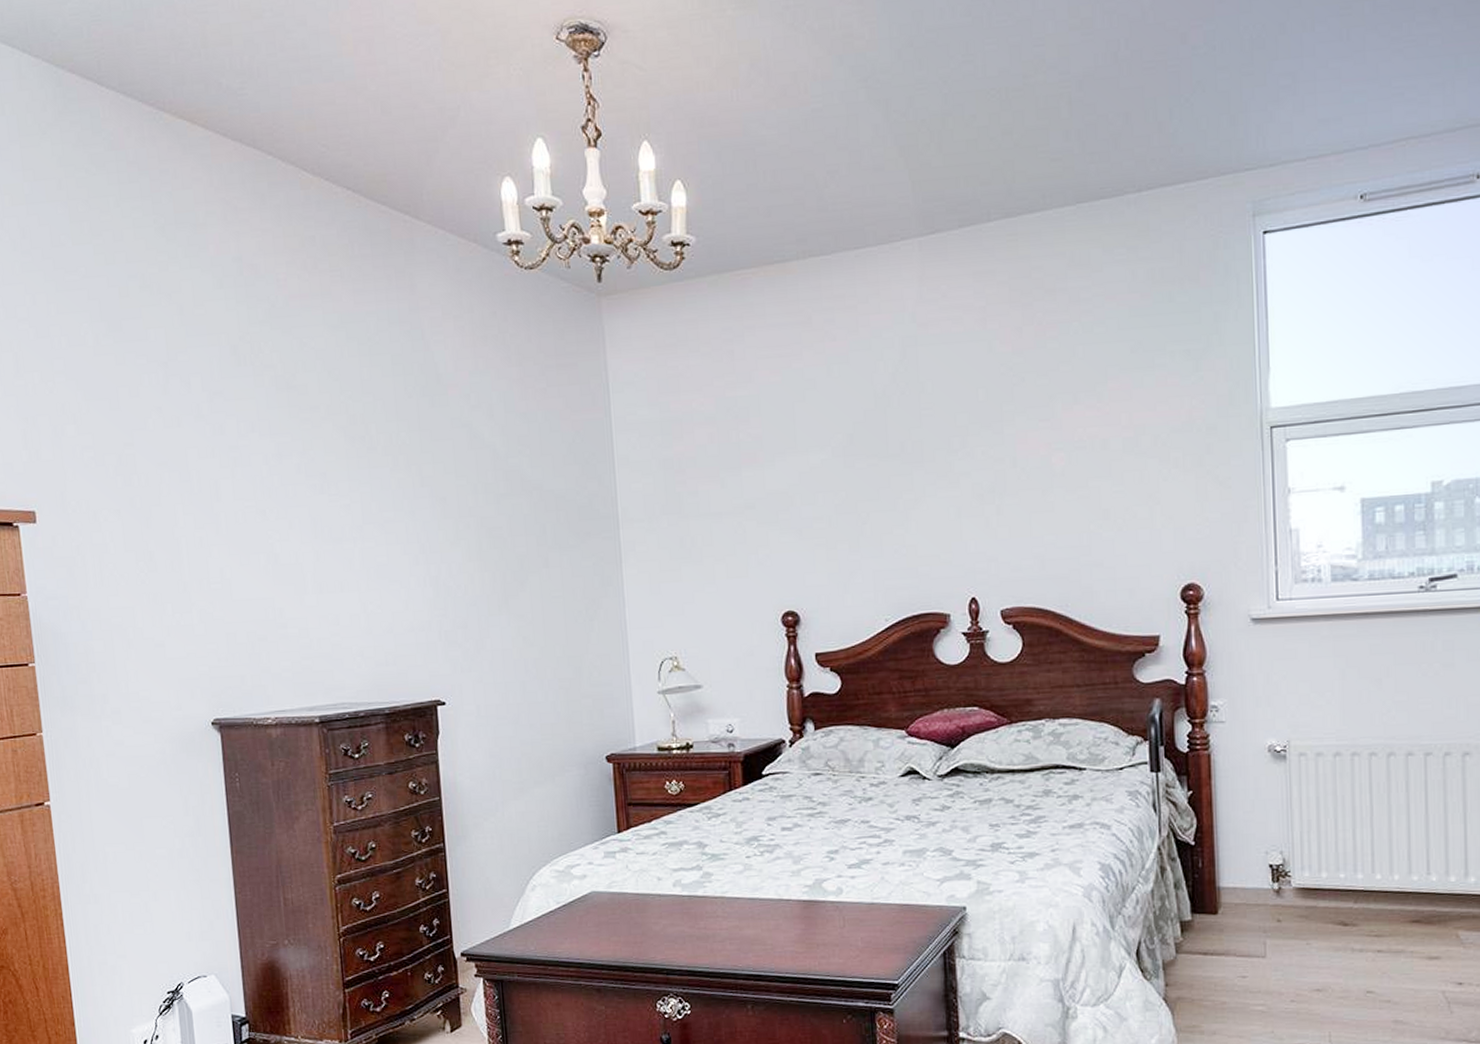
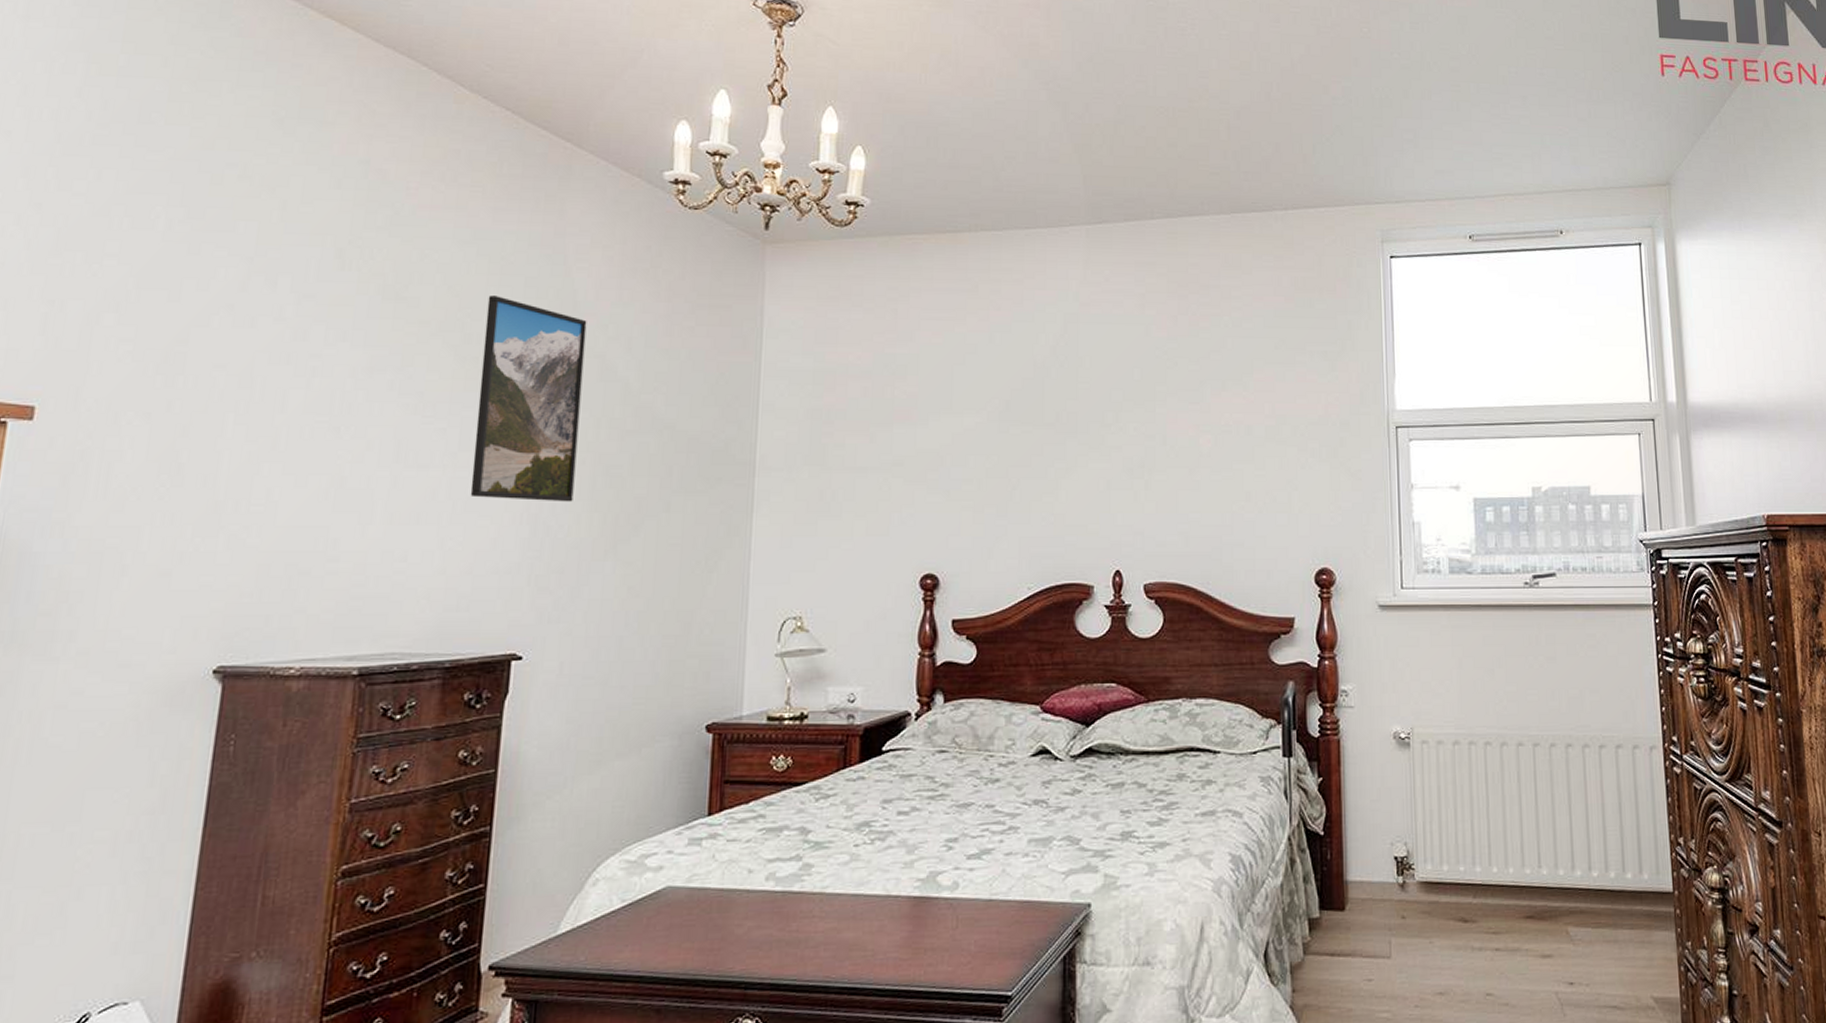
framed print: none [363,376,465,565] -> present [470,295,587,502]

